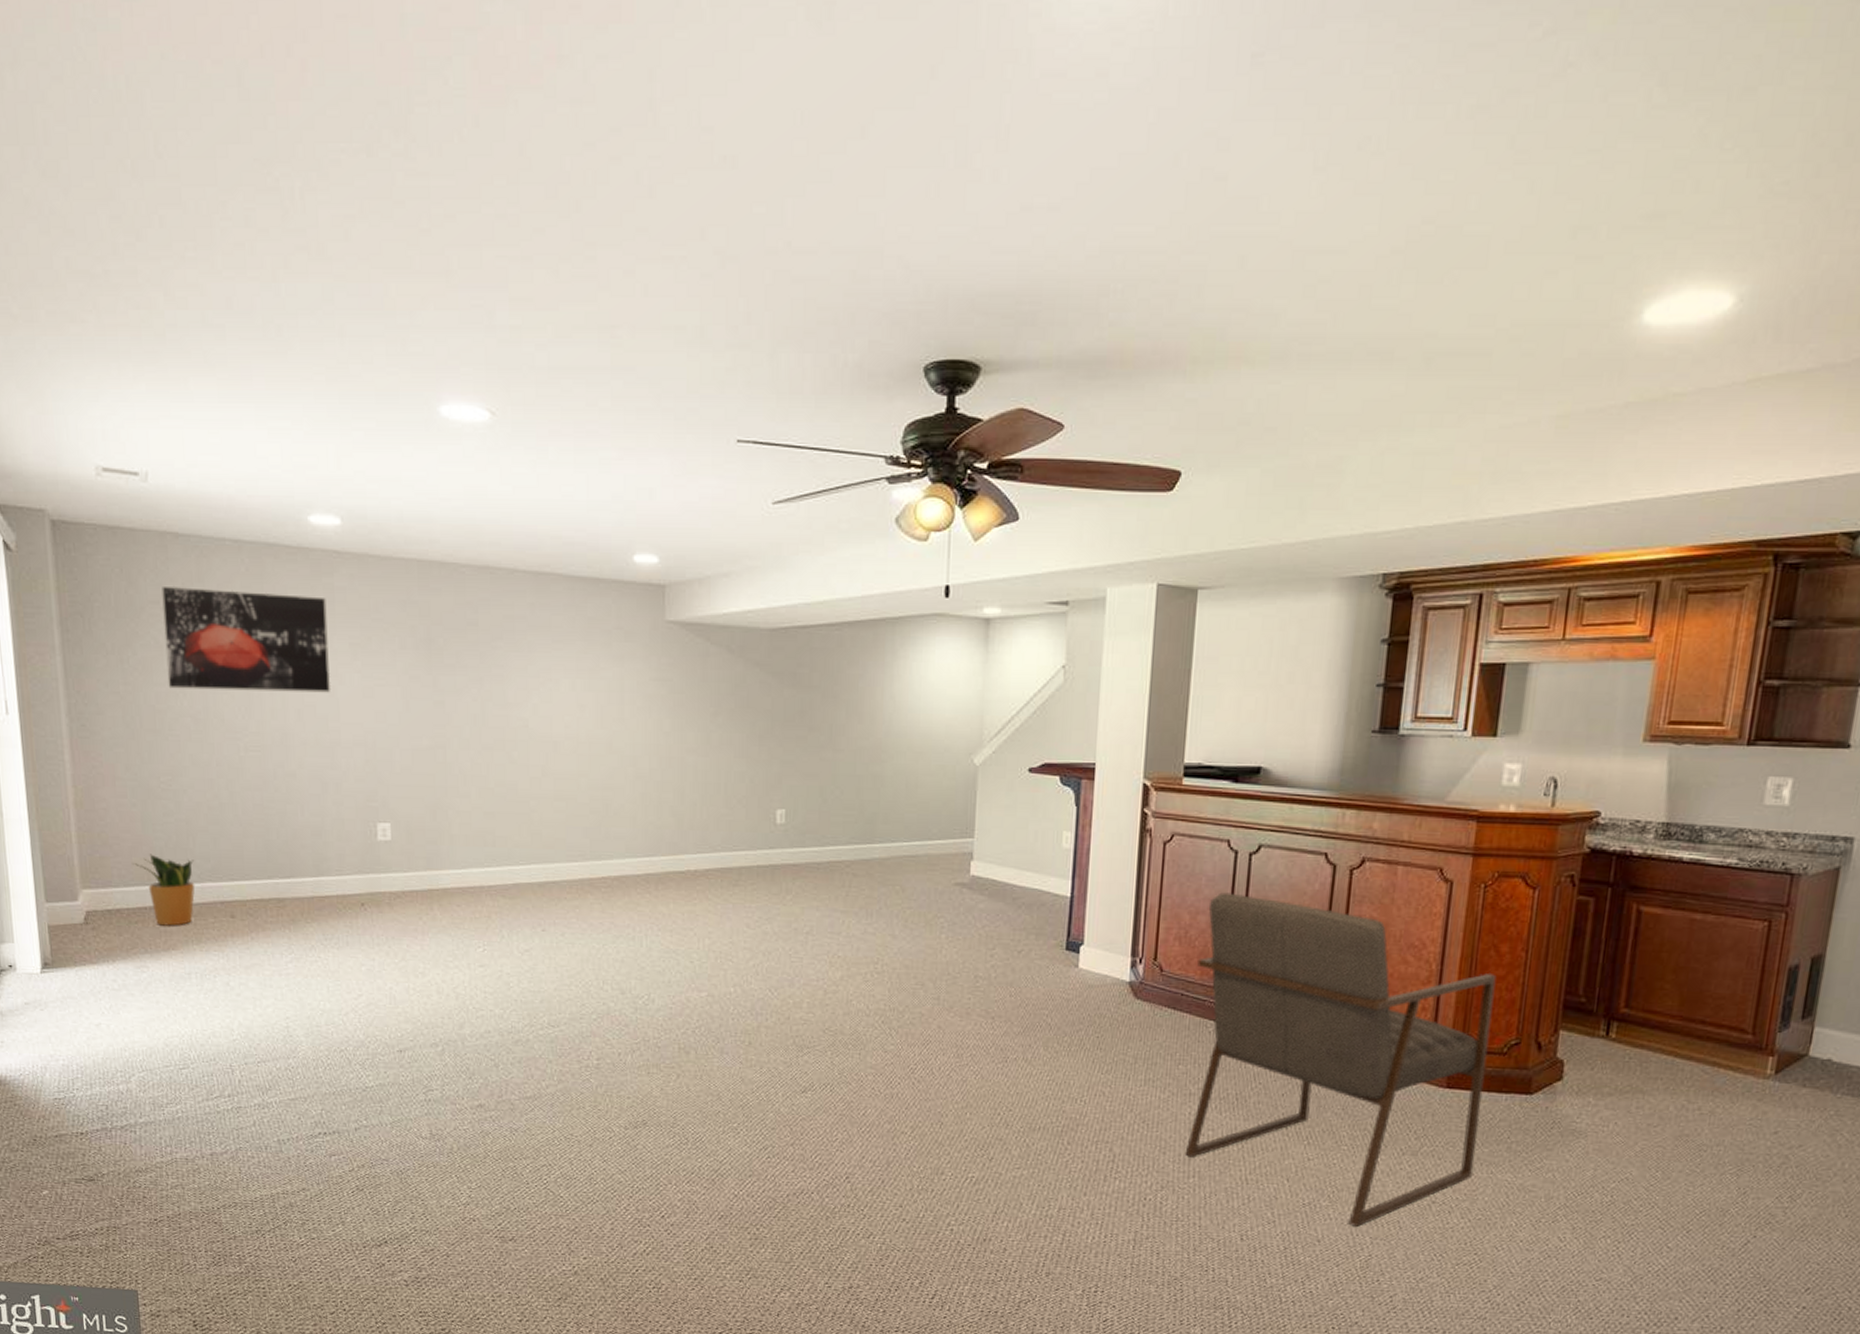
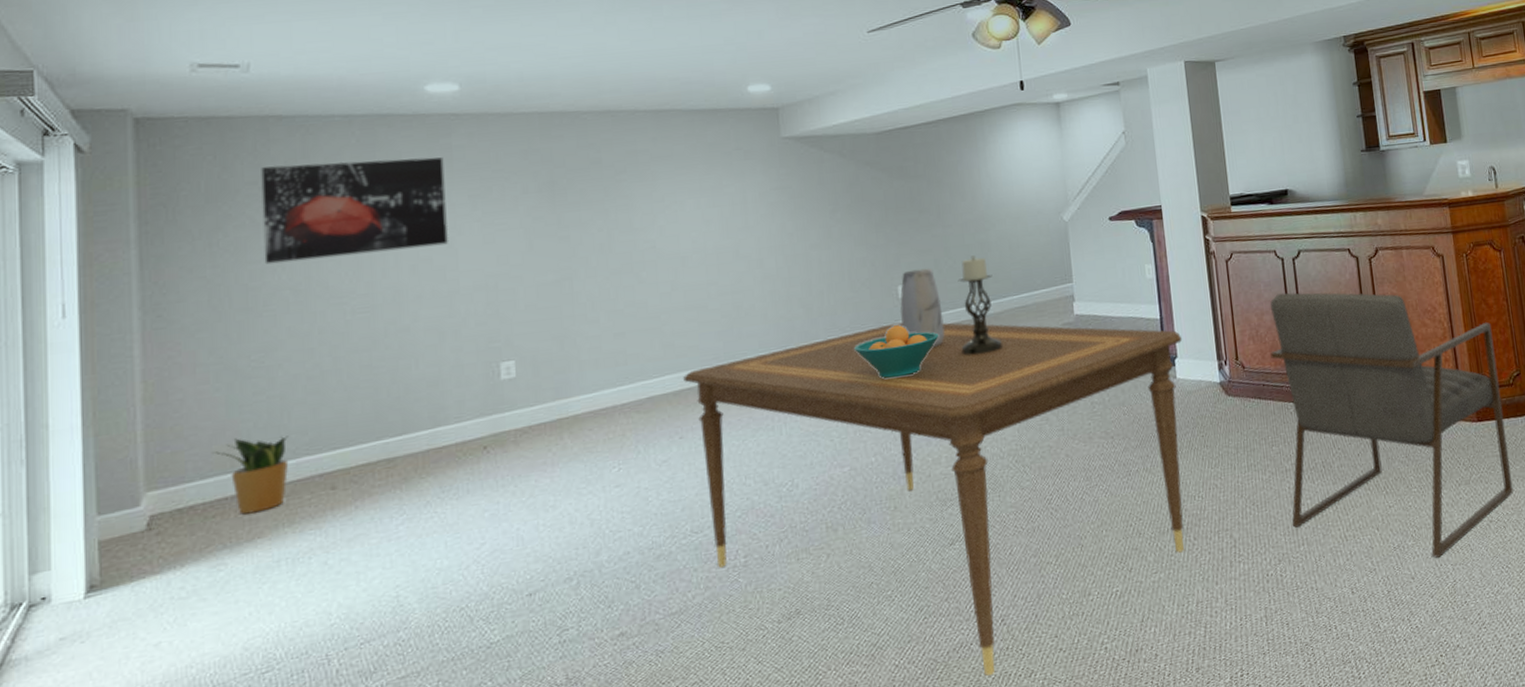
dining table: none [549,849,1094,1227] -> present [683,322,1184,676]
fruit bowl: none [724,853,816,910] -> present [854,325,939,379]
vase: none [775,794,822,884] -> present [899,268,945,348]
candle holder: none [838,789,885,902] -> present [958,255,1004,356]

